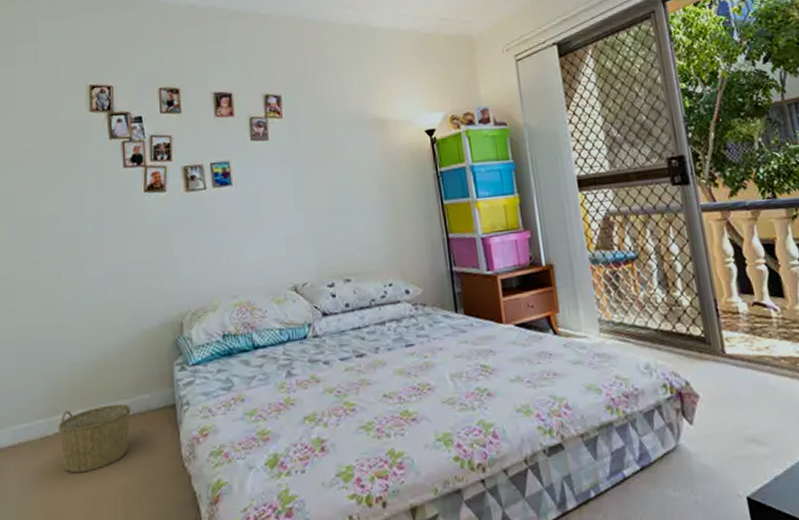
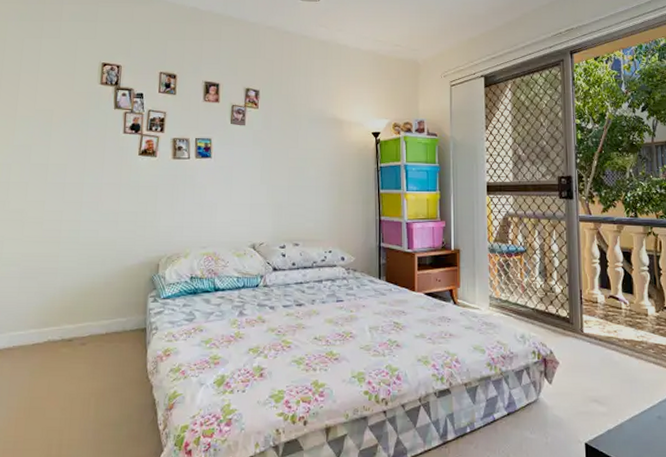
basket: present [58,403,131,474] -> none [47,323,109,375]

